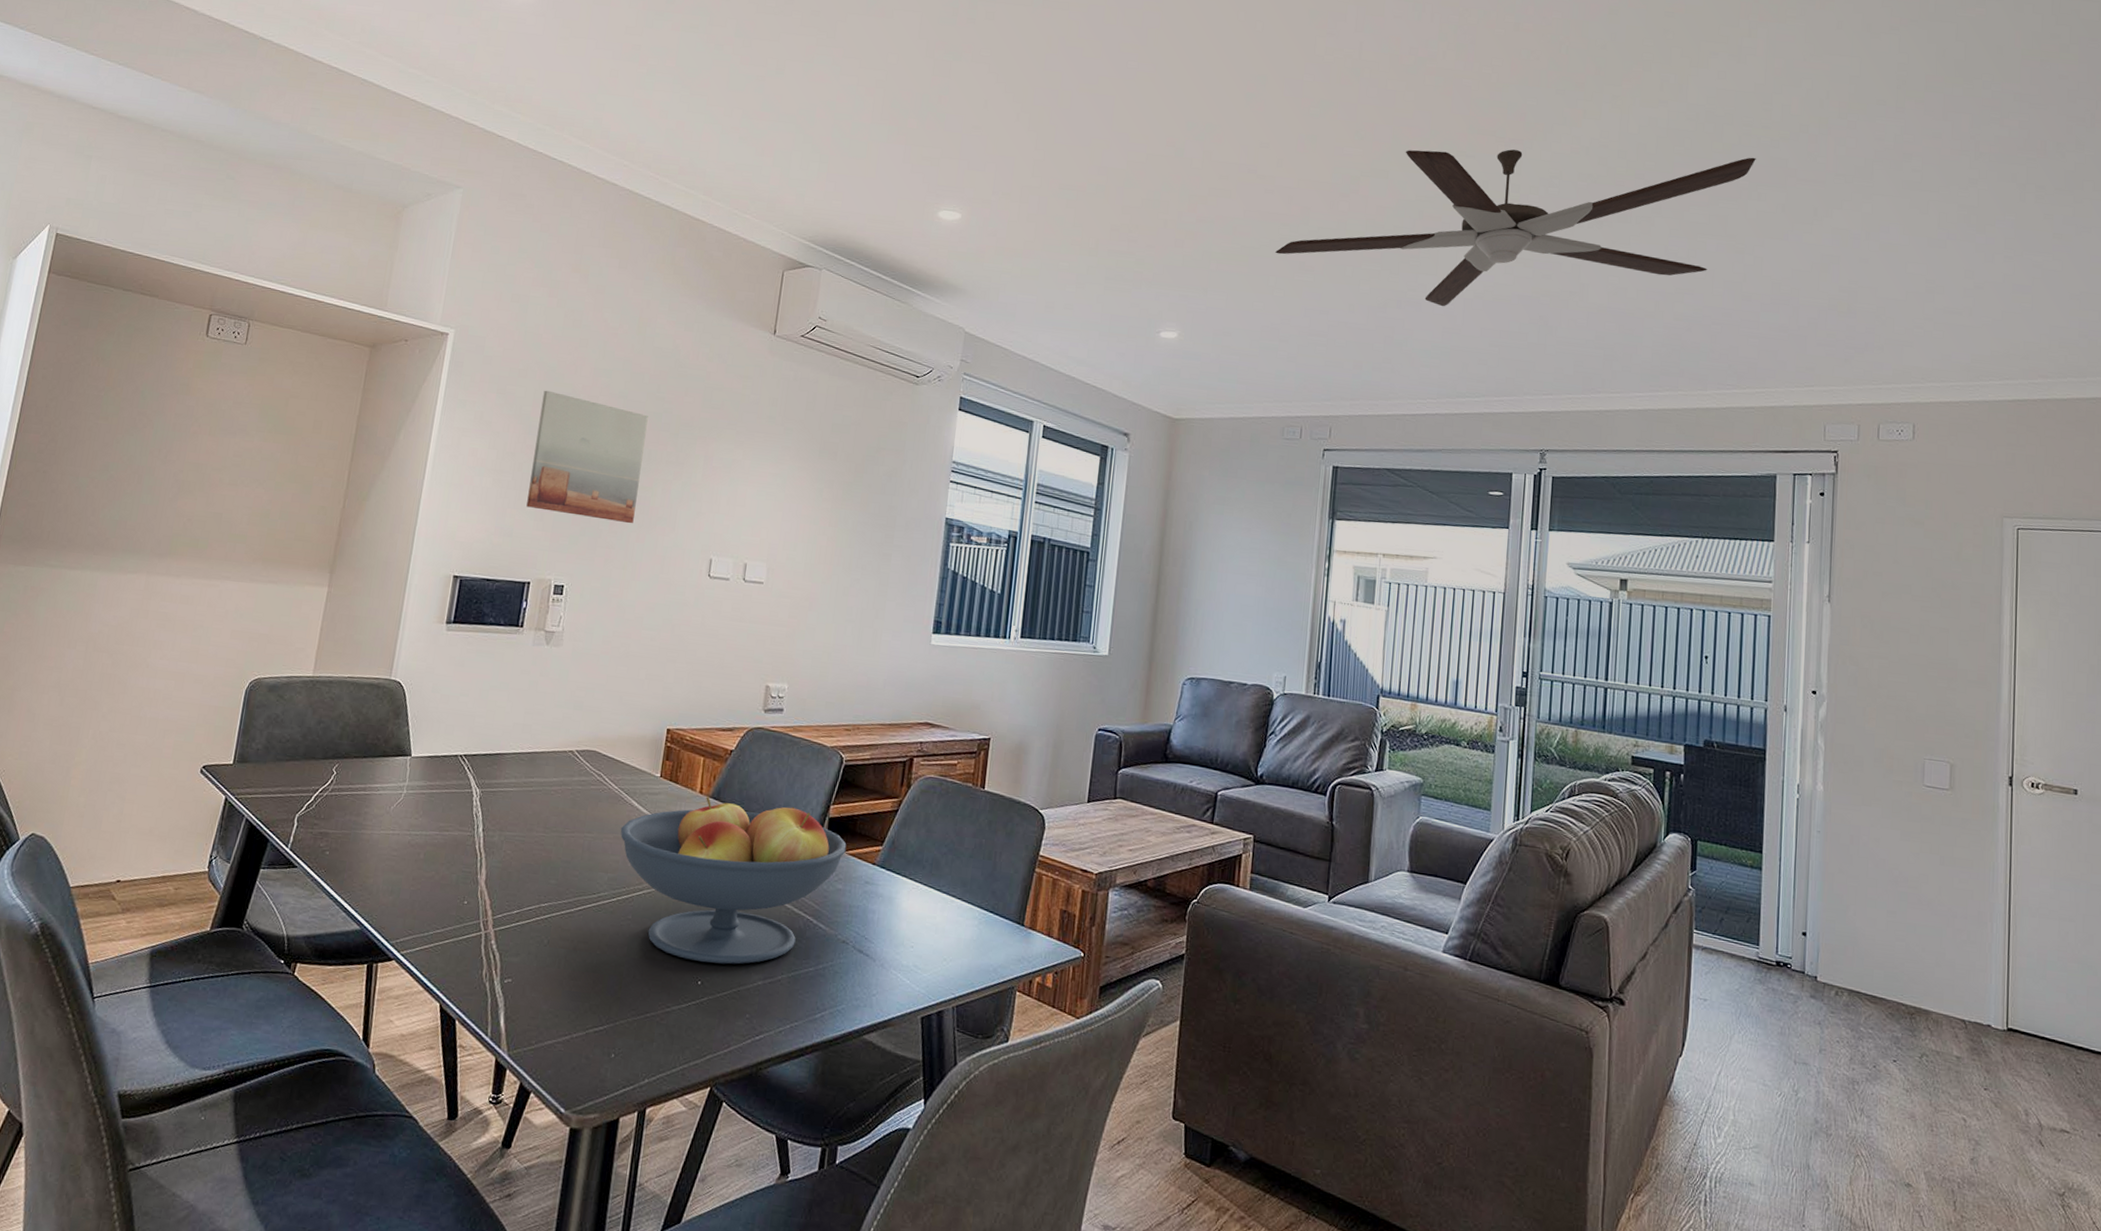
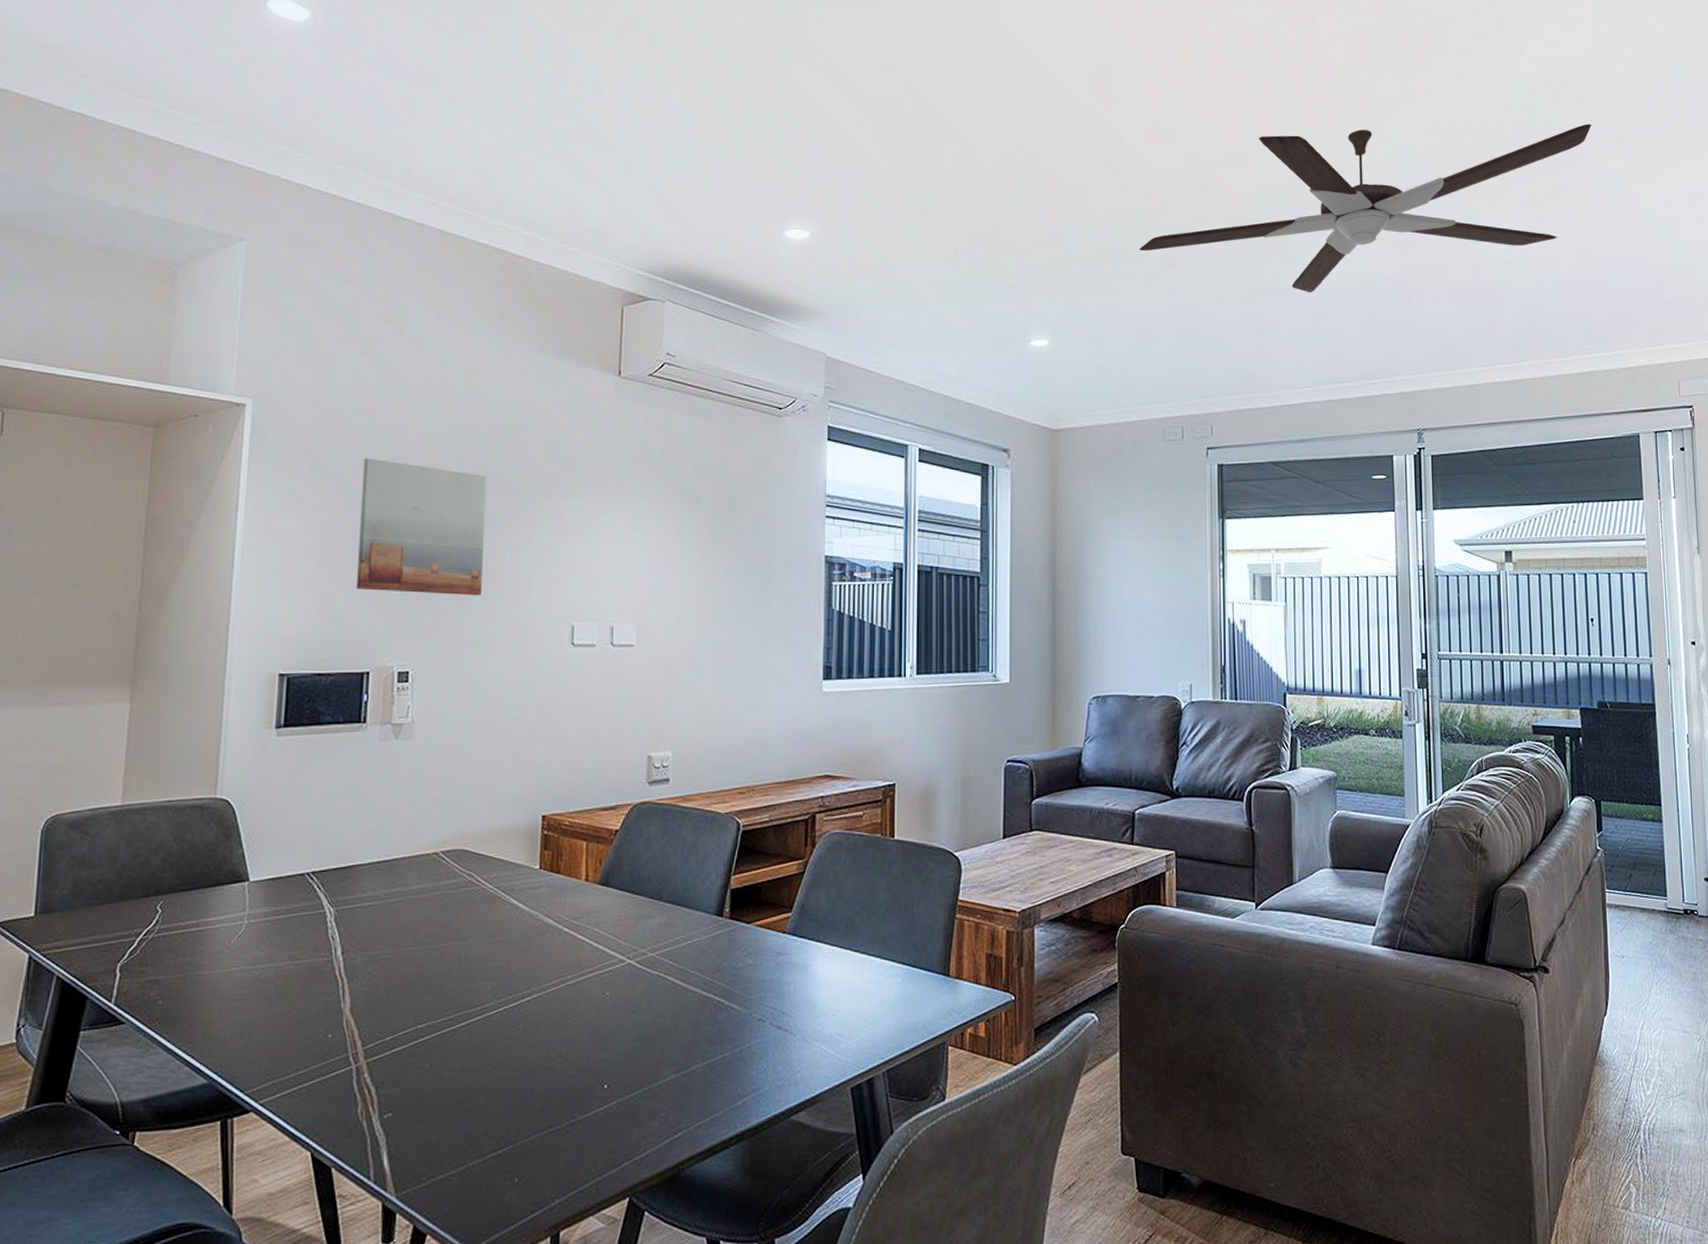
fruit bowl: present [620,797,847,965] -> none [500,883,753,1063]

